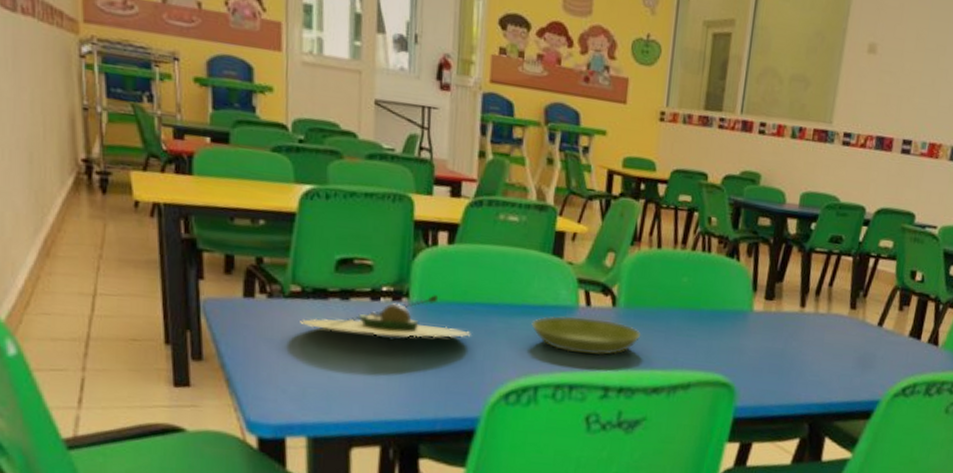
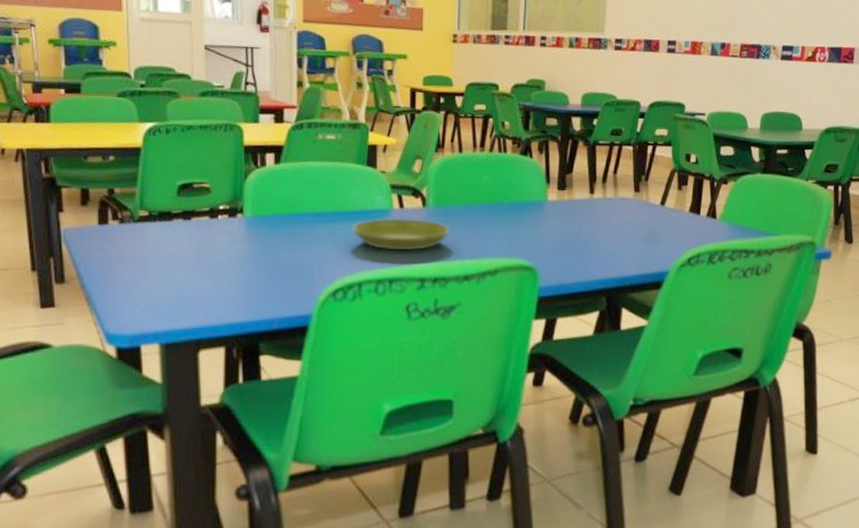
avocado: present [300,295,471,341] -> none [149,209,300,253]

